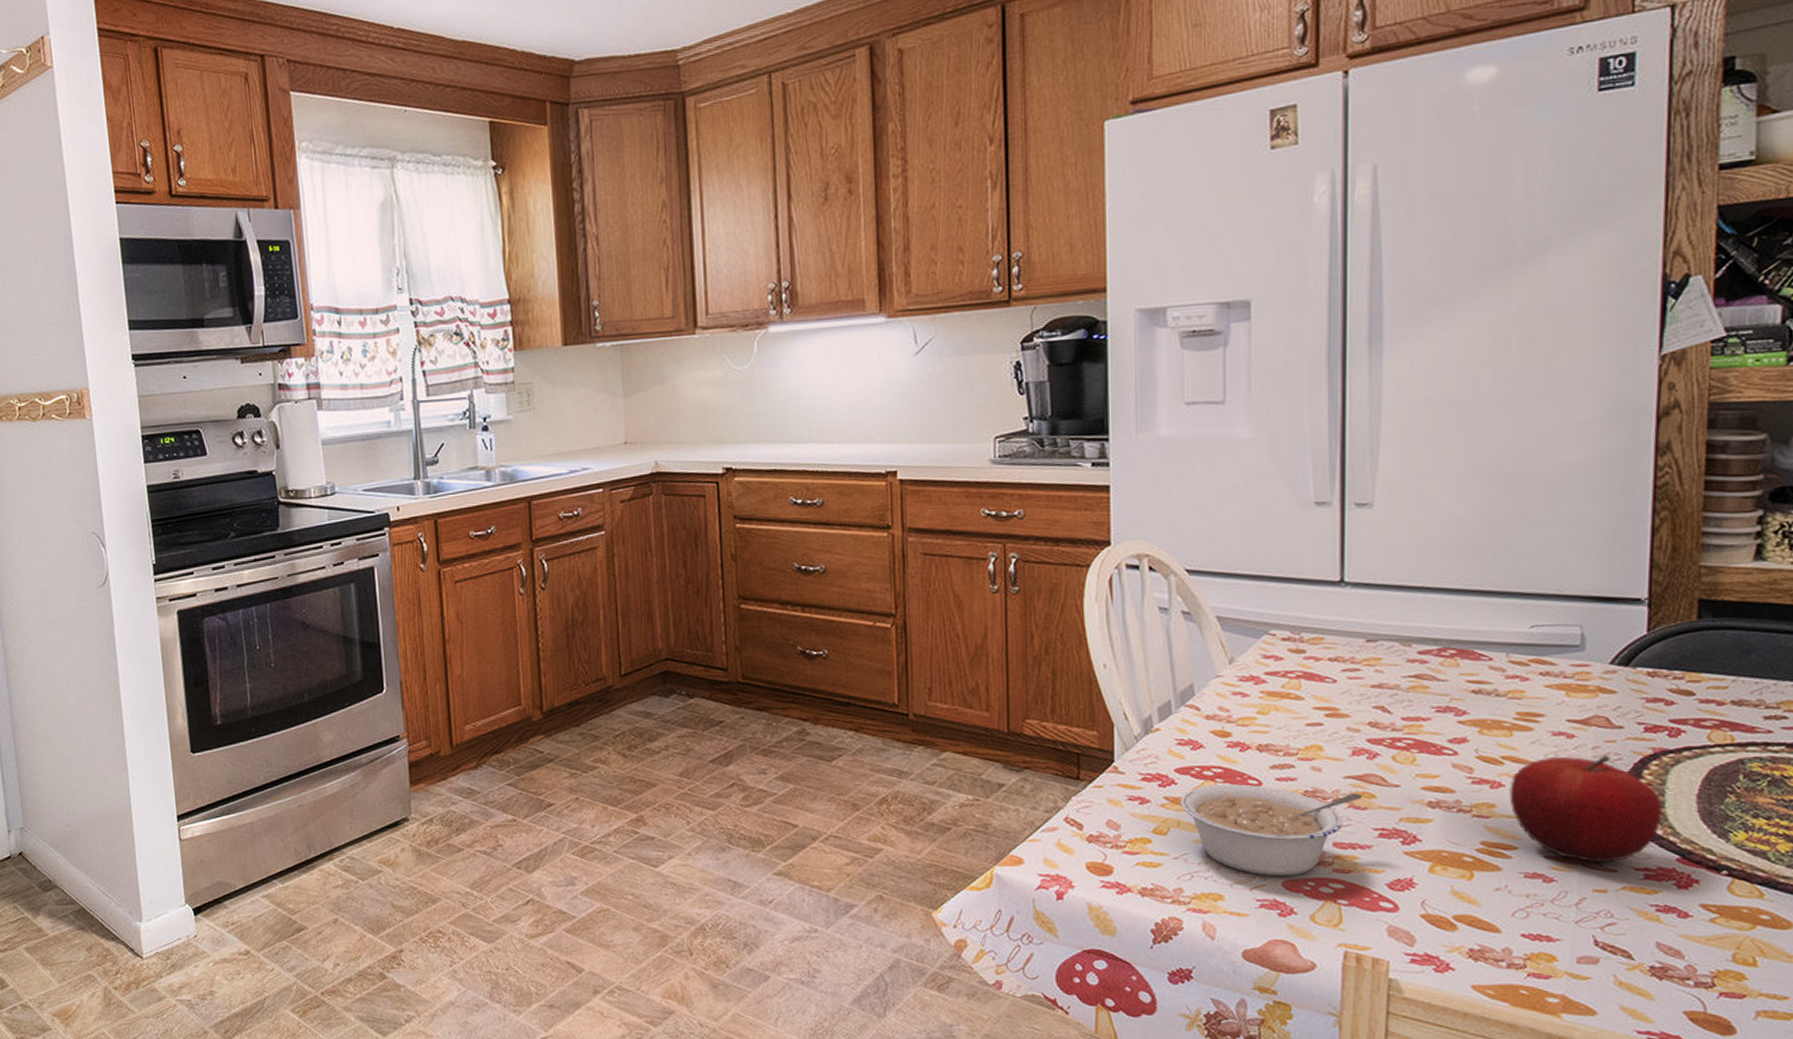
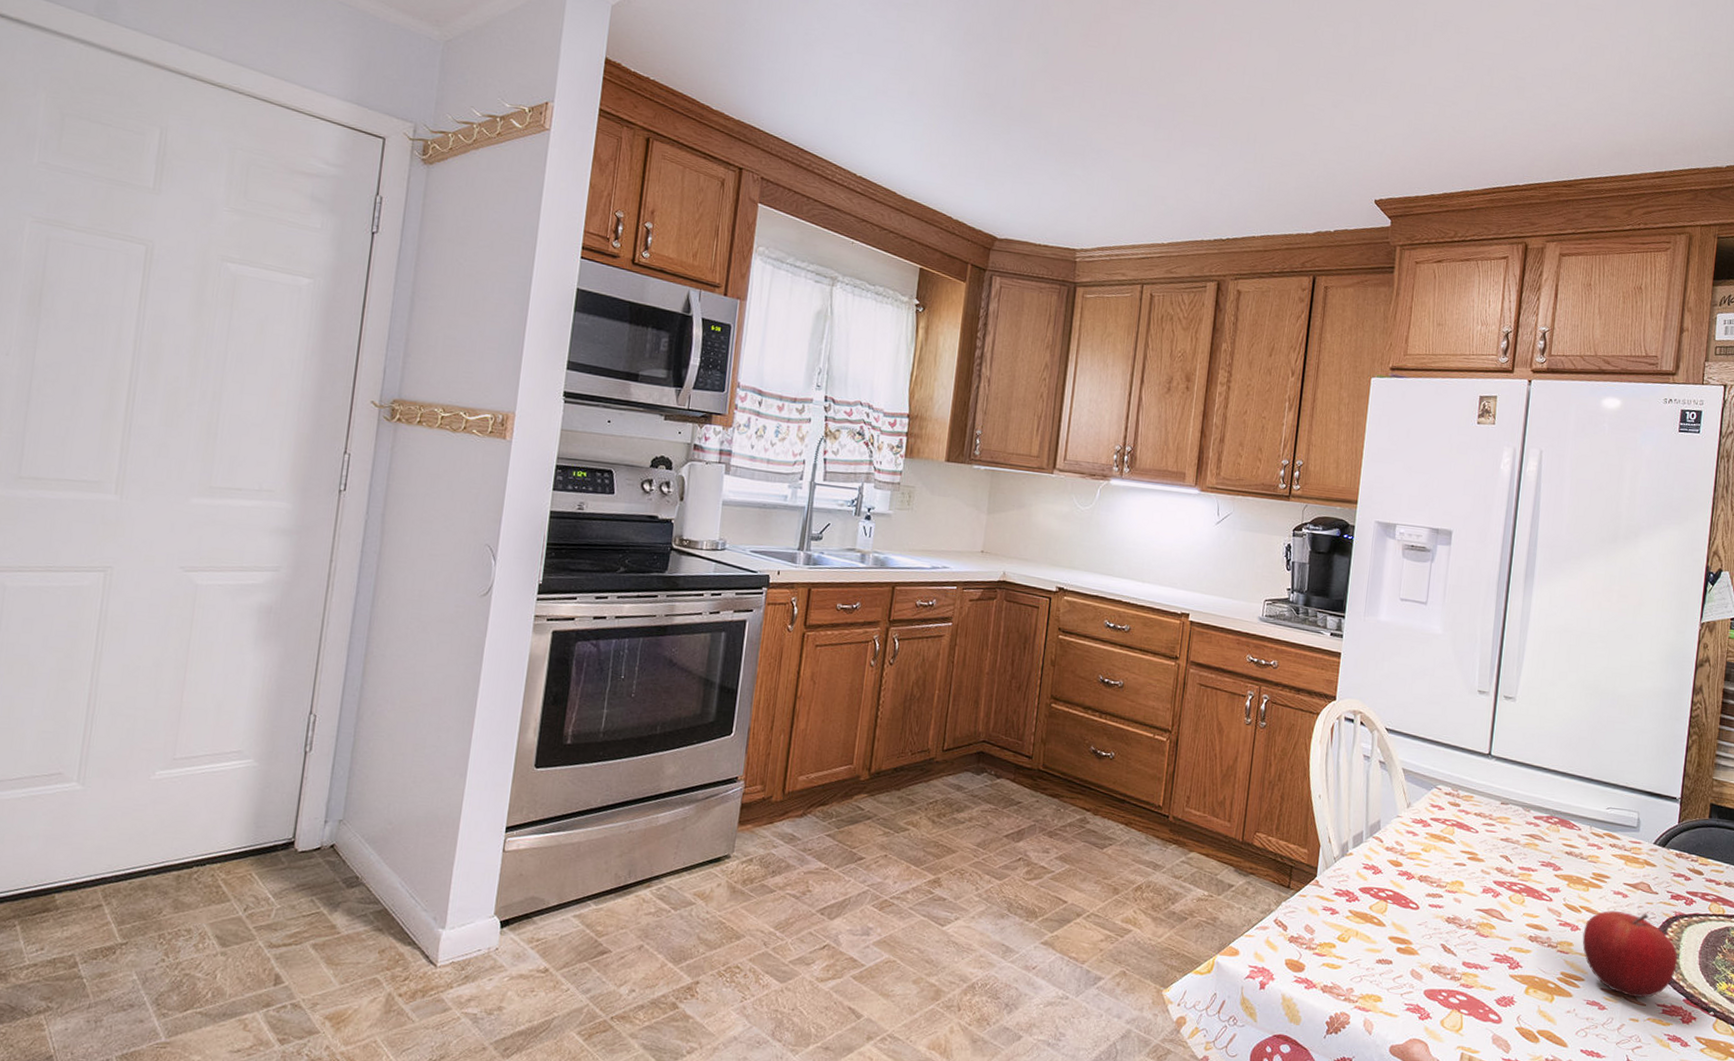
legume: present [1179,784,1363,877] -> none [1359,904,1487,987]

